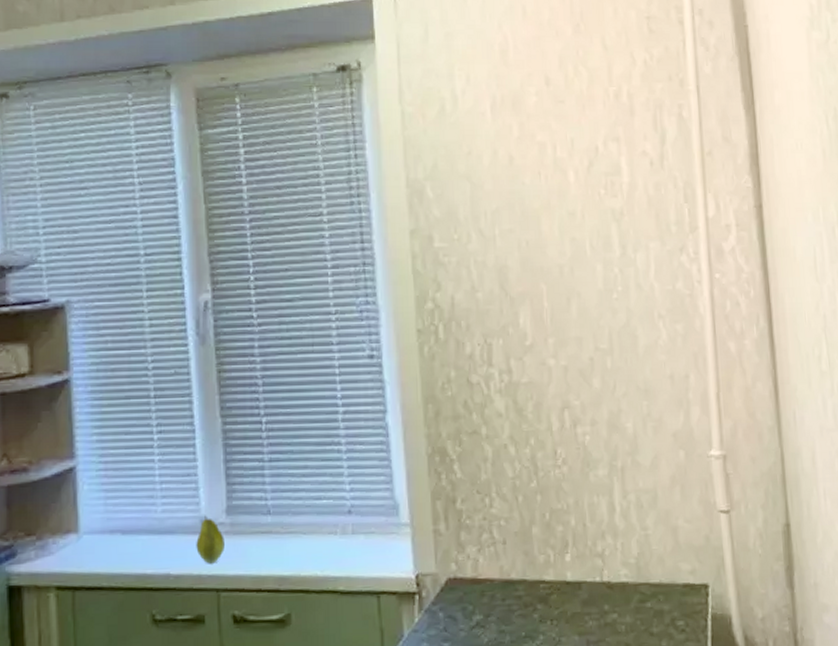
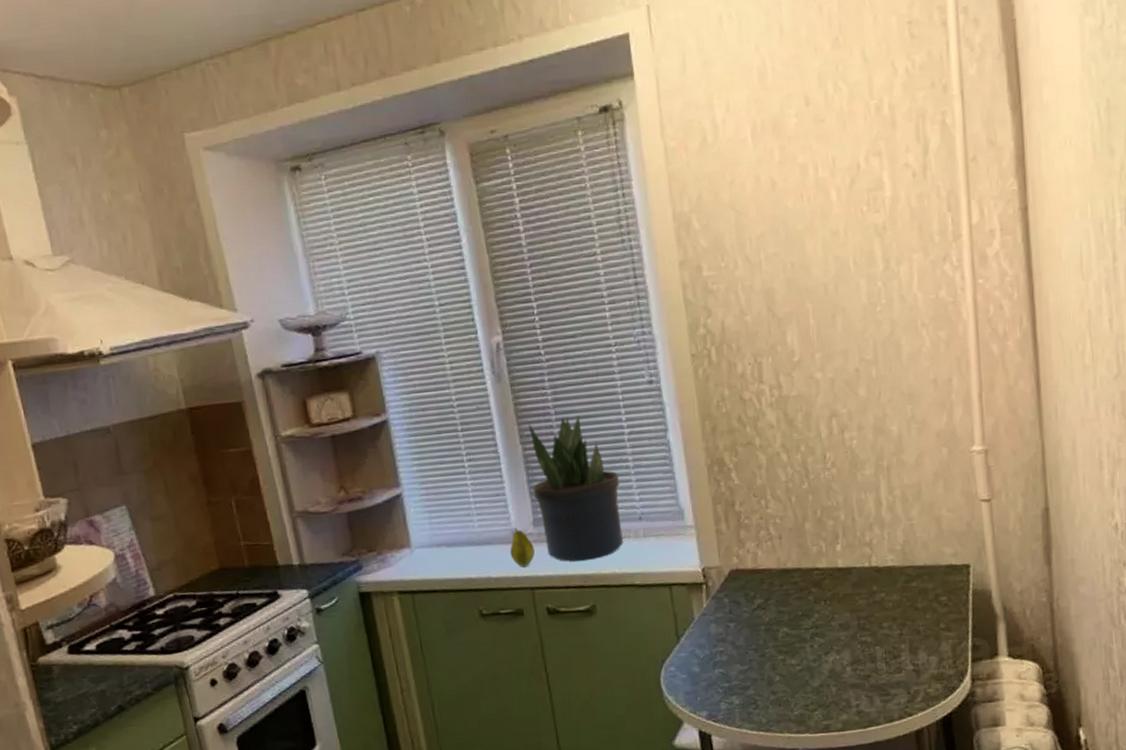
planter: none [230,389,330,559] -> present [529,415,623,562]

